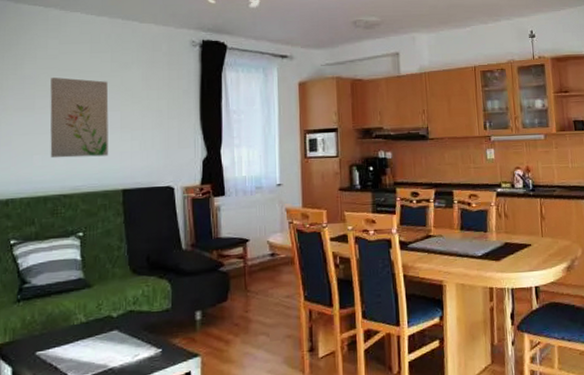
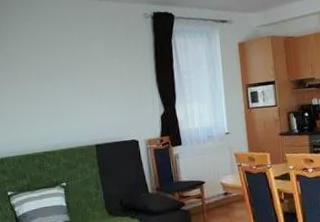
wall art: present [50,77,109,158] -> none [30,53,81,122]

